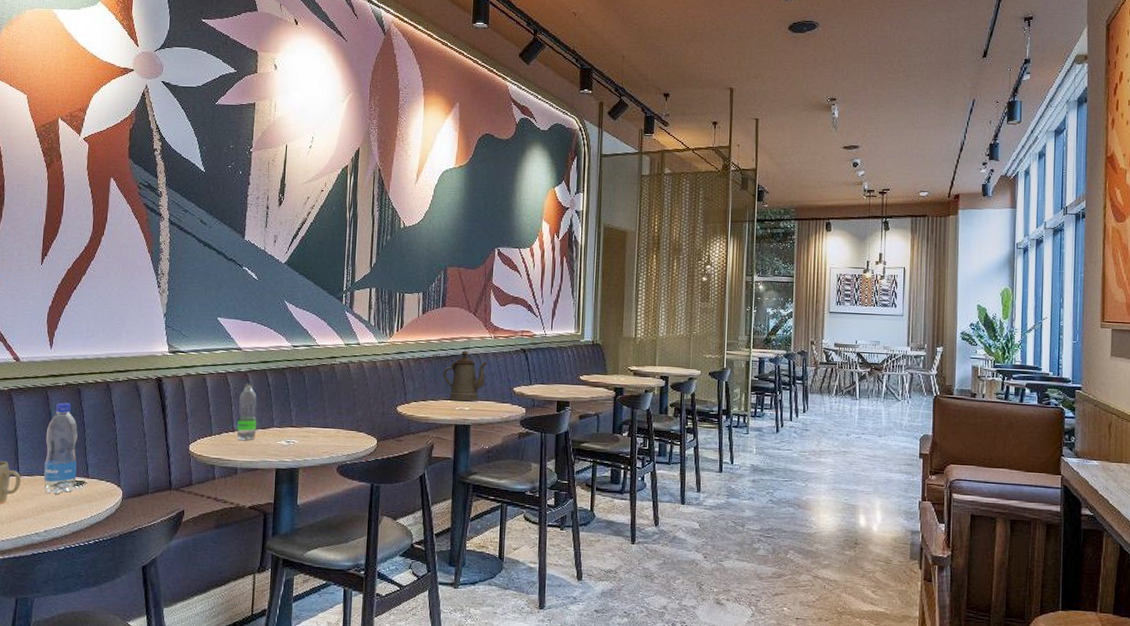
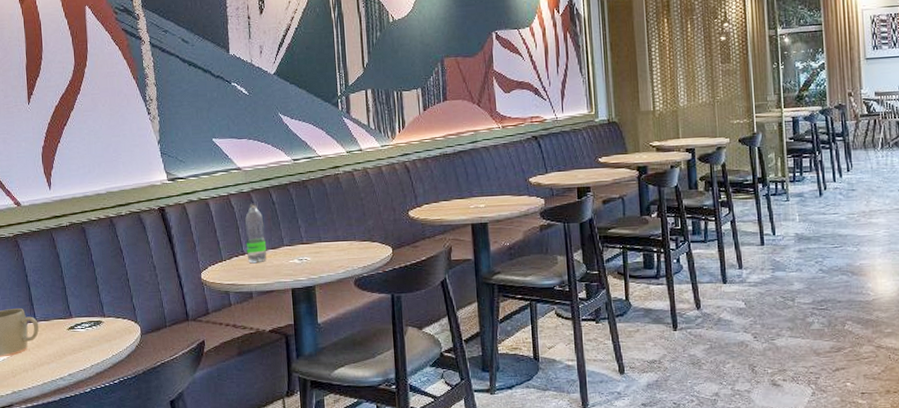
bottle: present [43,402,79,495] -> none [56,242,93,338]
coffee pot: present [442,350,487,402] -> none [452,145,498,199]

